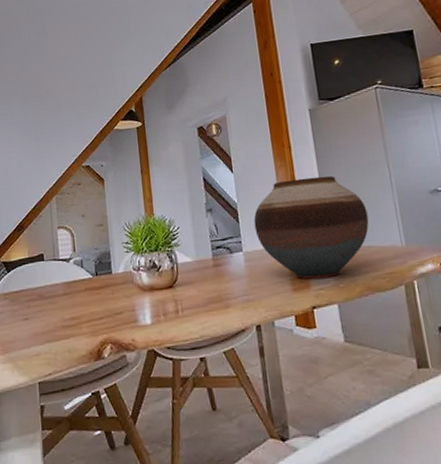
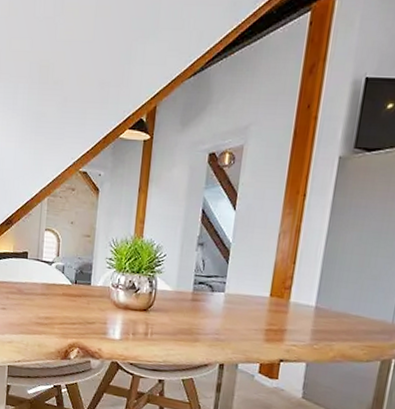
vase: present [253,175,369,279] -> none [242,230,368,337]

